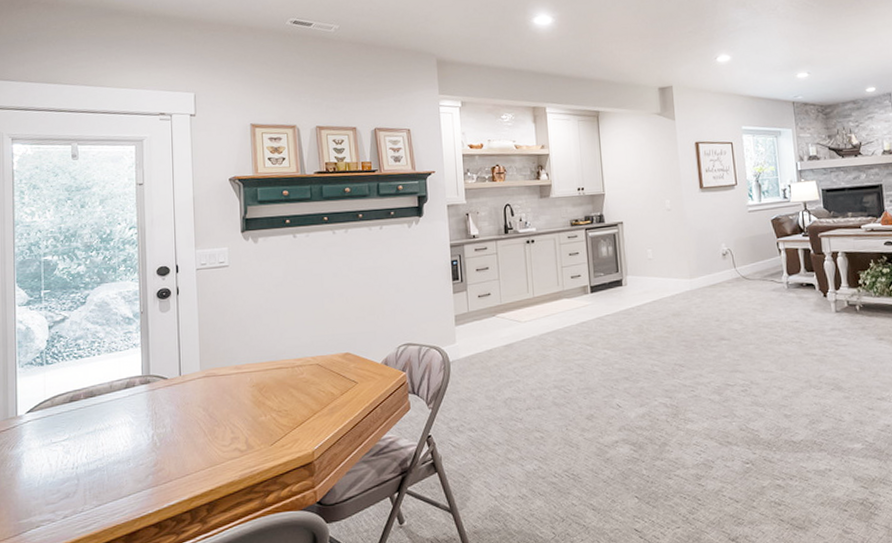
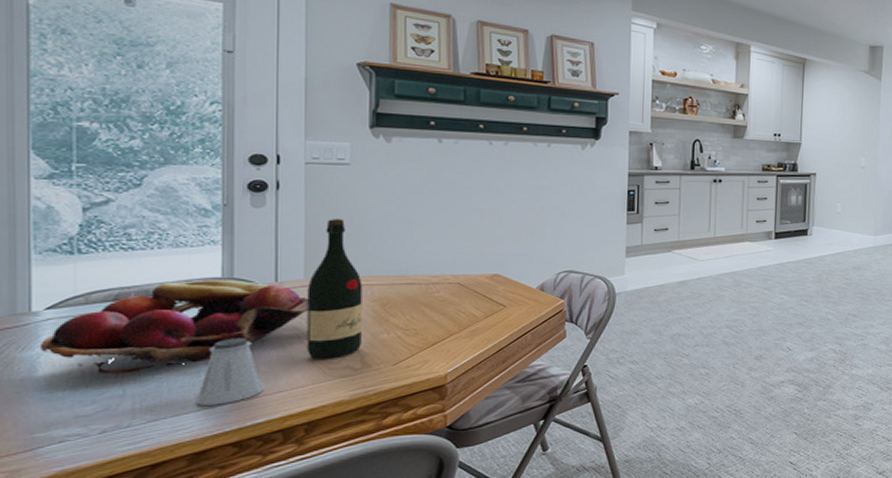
fruit basket: none [23,376,205,466] -> present [39,279,309,374]
saltshaker: none [127,428,175,490] -> present [195,338,264,405]
wine bottle: none [203,315,245,444] -> present [307,219,362,359]

